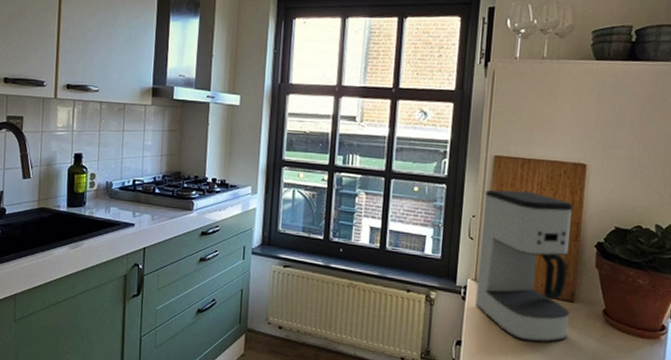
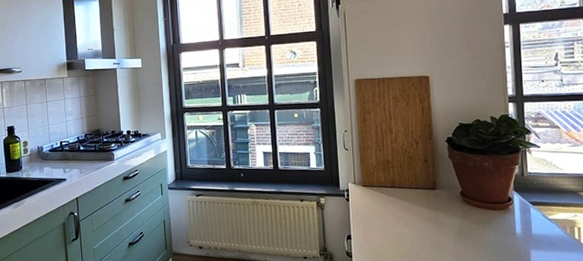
coffee maker: present [475,189,574,343] -> none [352,104,436,227]

